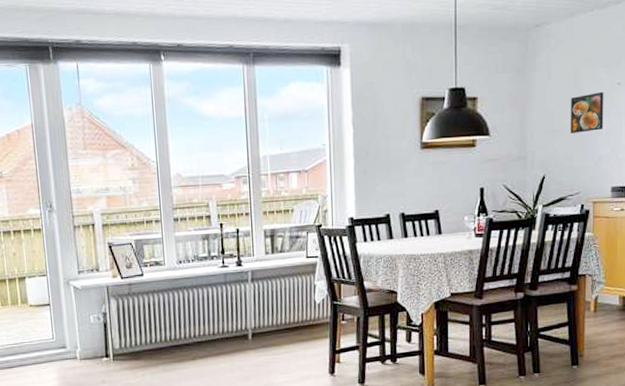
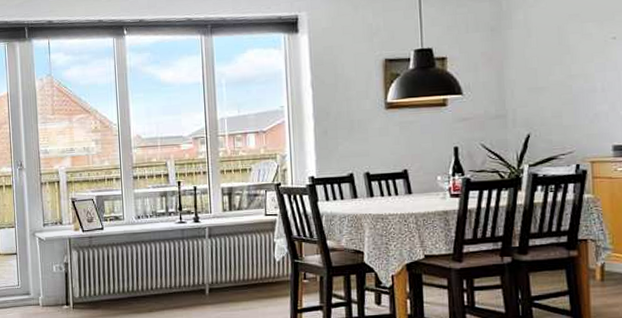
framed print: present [571,91,604,133] -> none [556,46,598,91]

